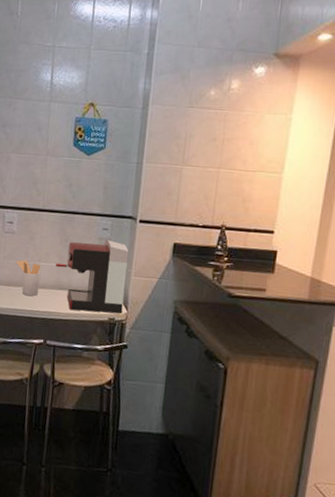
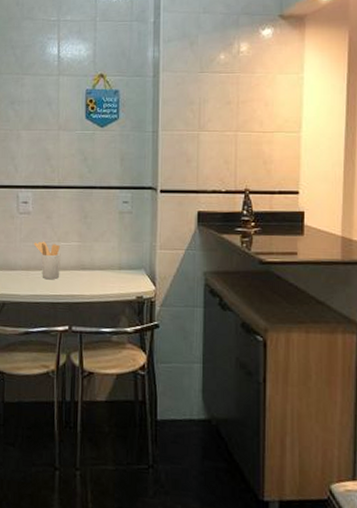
coffee maker: present [56,239,129,314] -> none [76,213,152,291]

